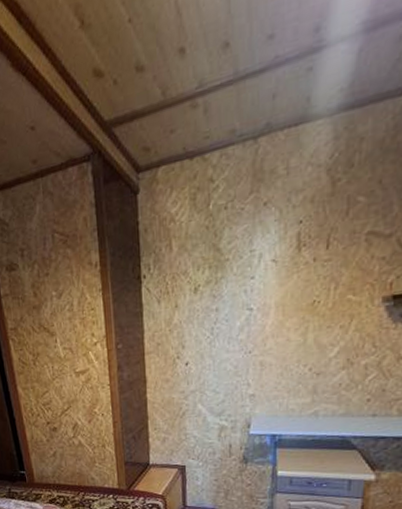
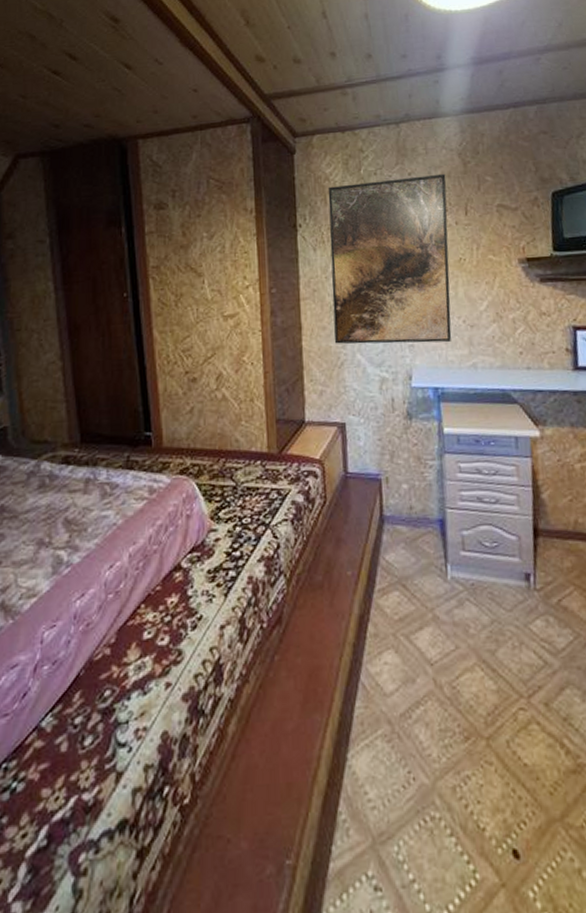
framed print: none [173,198,308,396] -> present [327,173,452,344]

